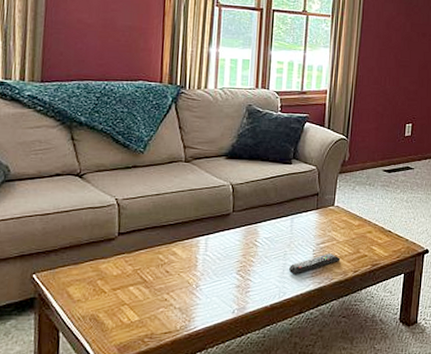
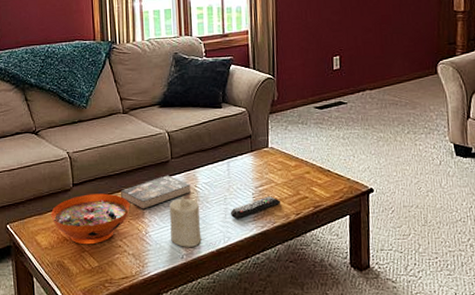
decorative bowl: none [87,244,182,298] -> present [50,193,130,245]
book: none [173,228,250,262] -> present [121,175,191,209]
candle: none [223,251,257,302] -> present [169,197,202,247]

